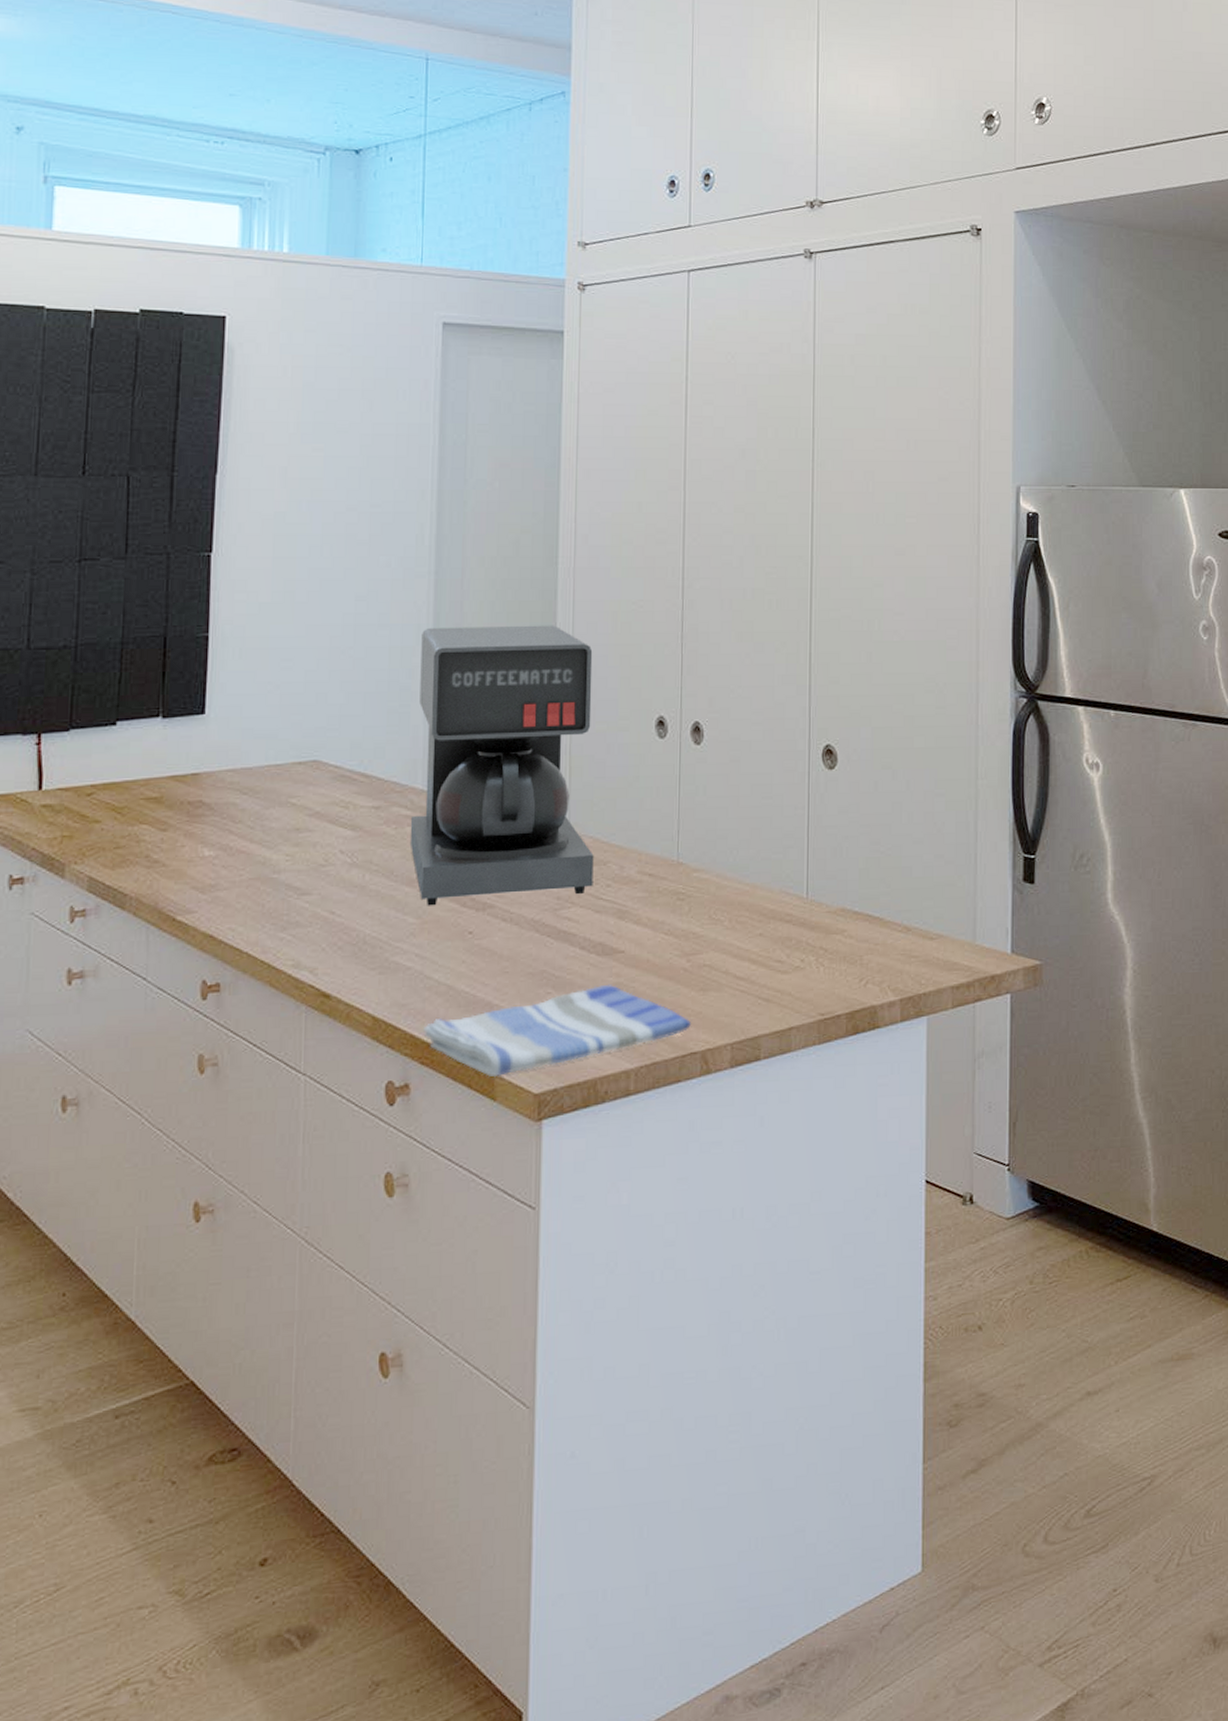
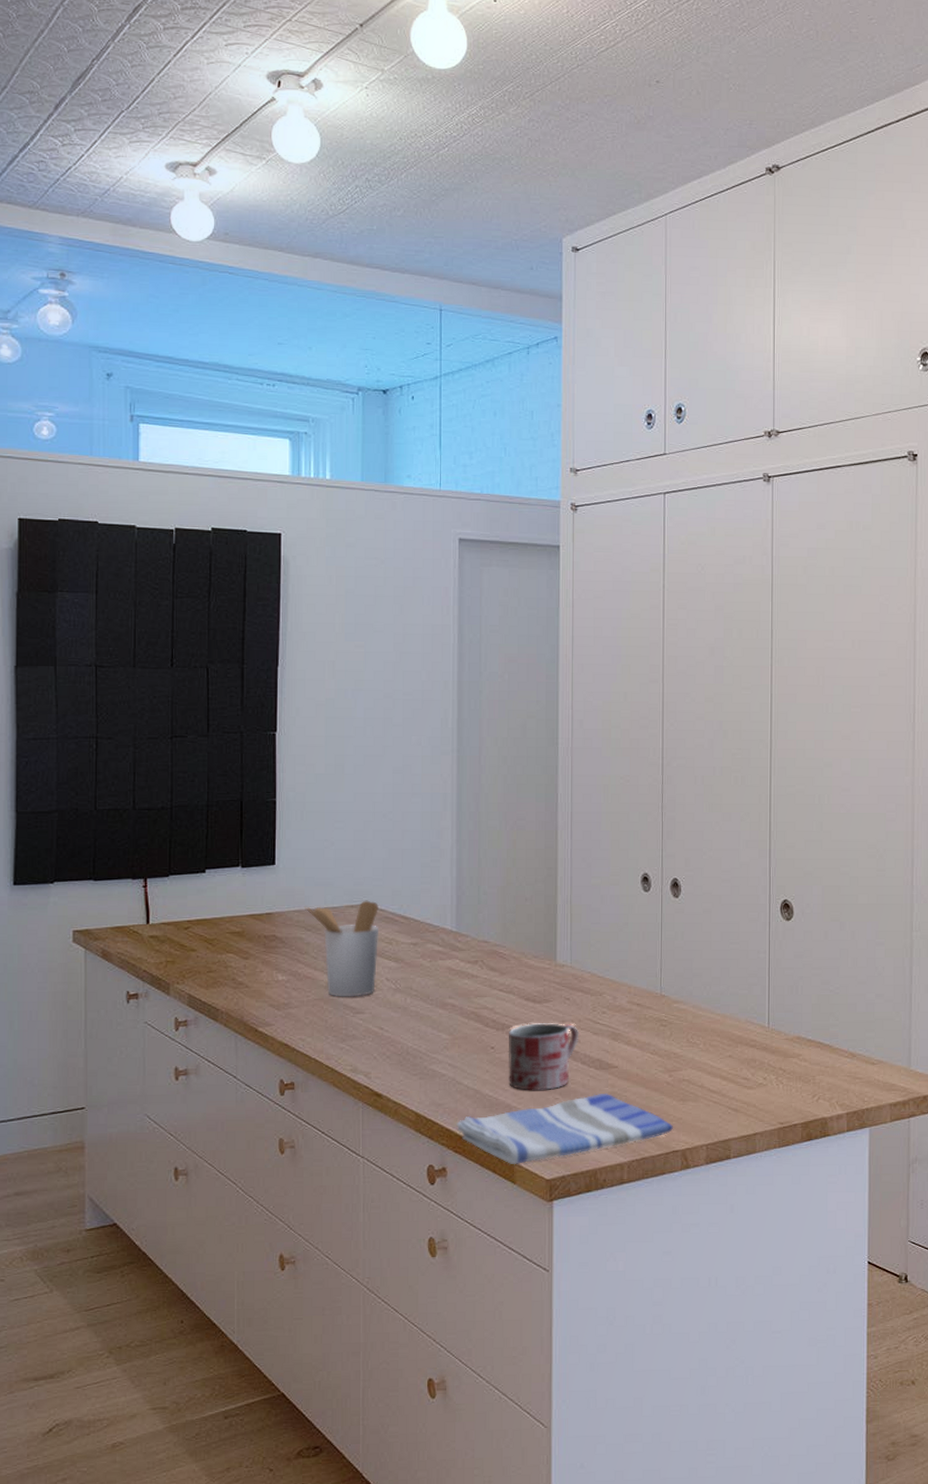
utensil holder: none [239,755,333,875] -> present [303,900,380,997]
coffee maker: present [409,625,594,906] -> none [442,795,592,1025]
mug: none [489,900,578,985] -> present [508,1023,580,1091]

